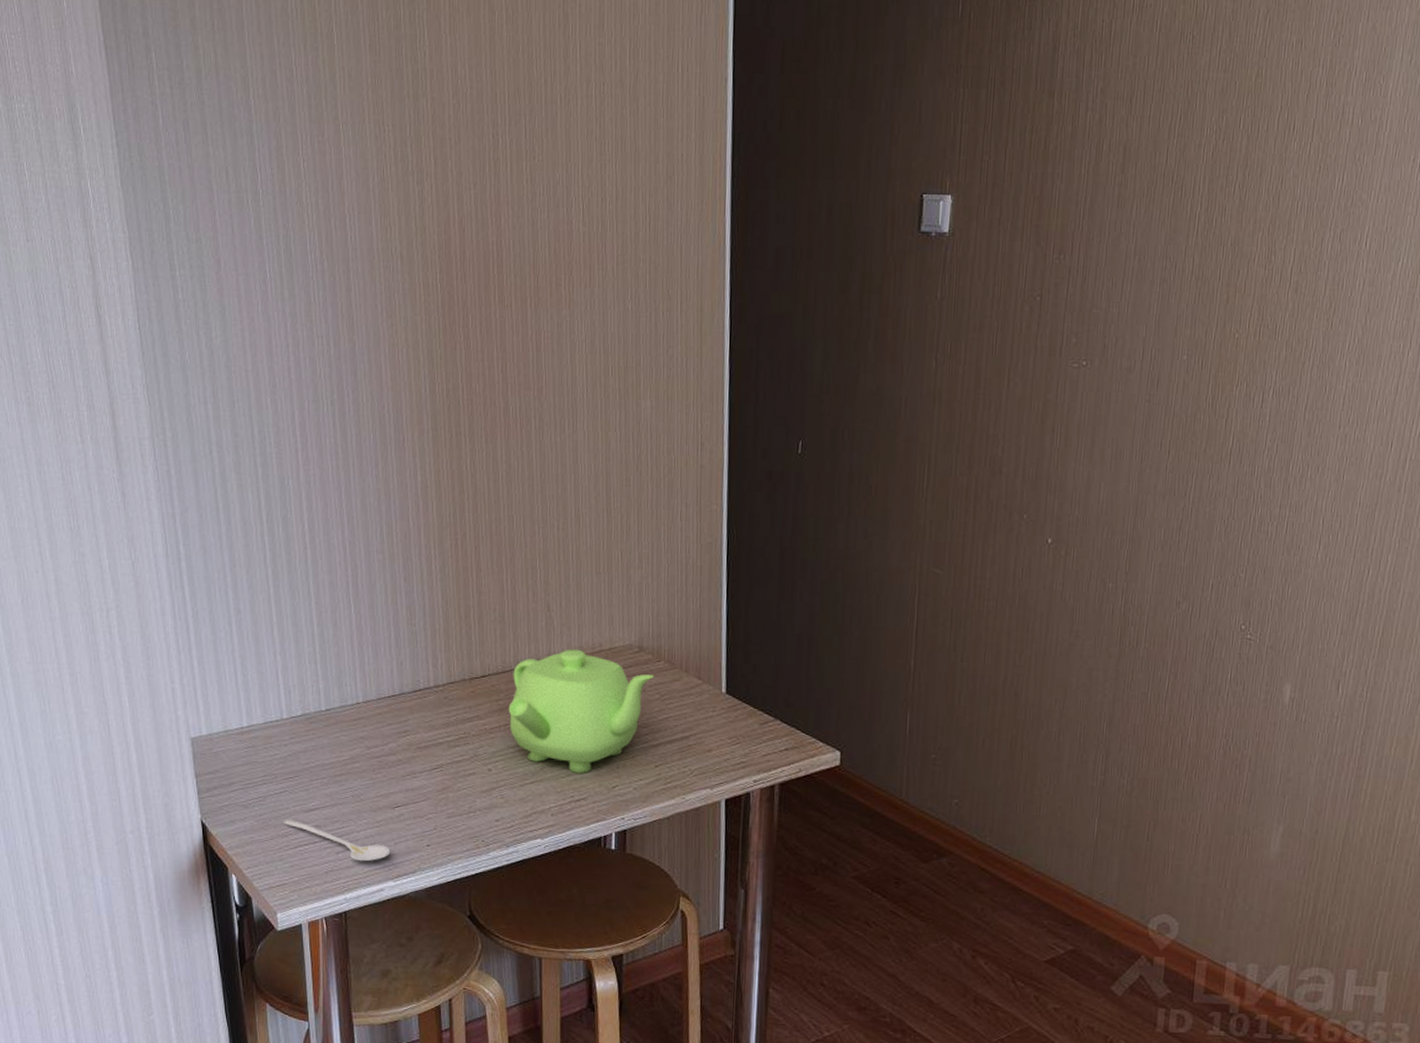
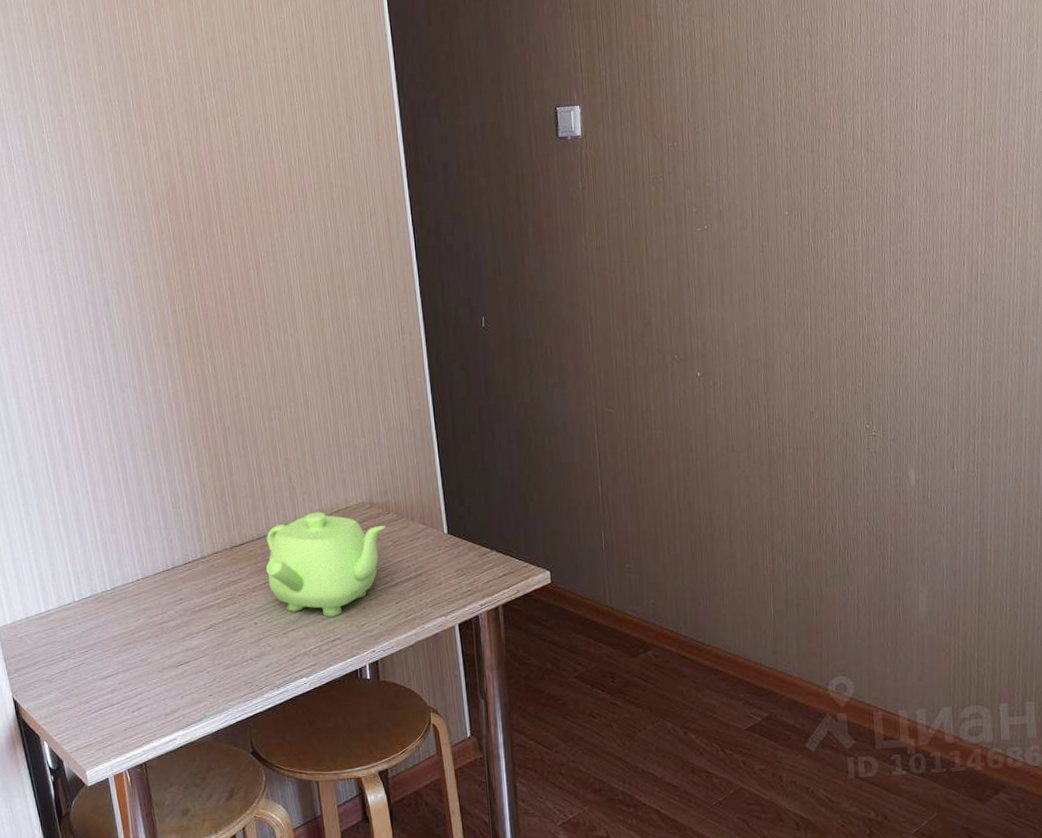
stirrer: present [284,819,391,862] -> none [84,687,179,717]

